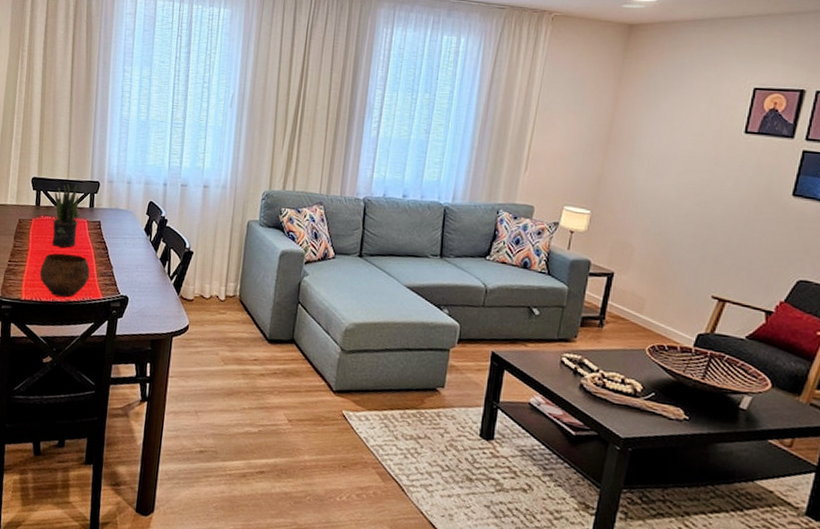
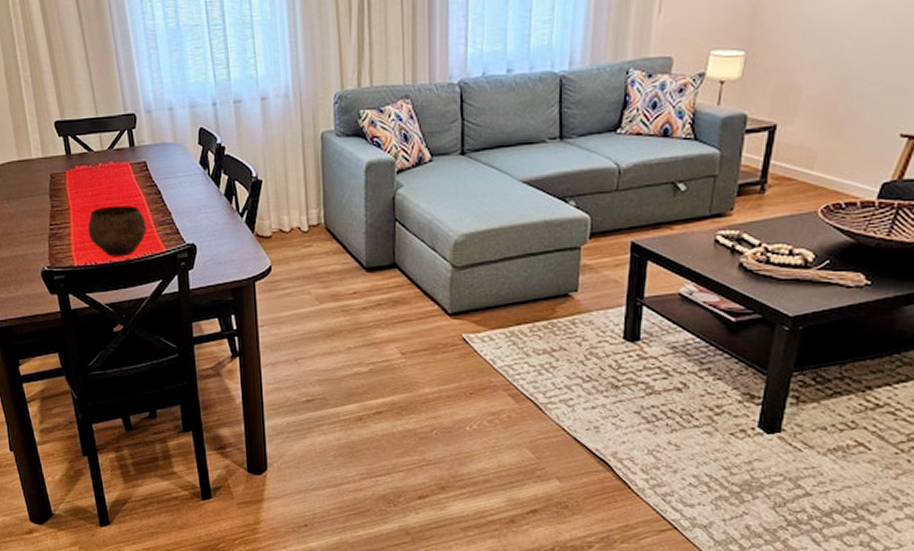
potted plant: present [51,184,81,248] -> none [85,122,122,200]

